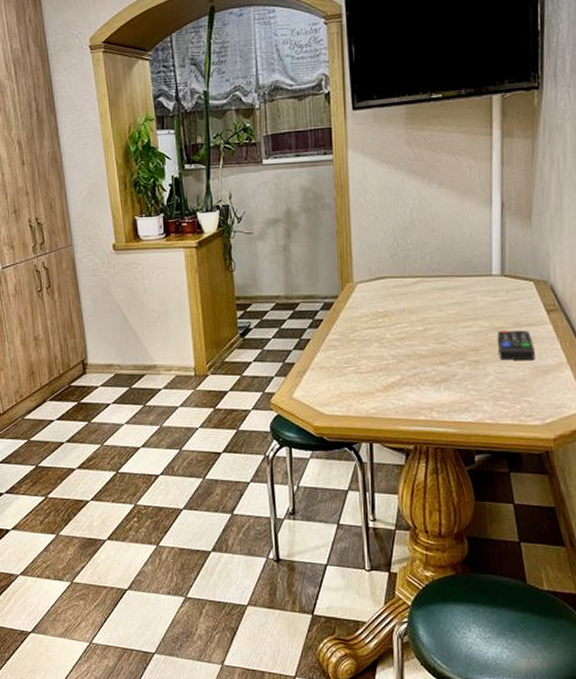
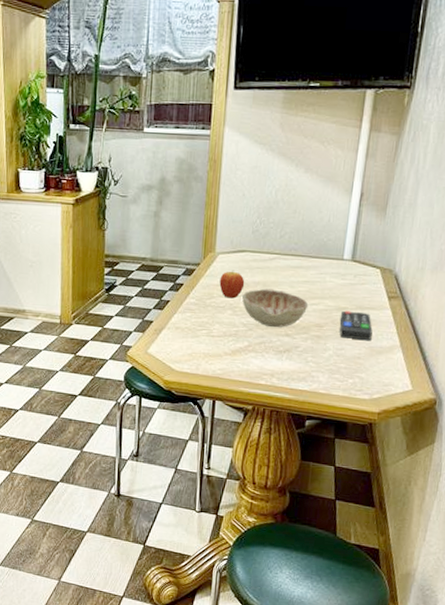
fruit: none [361,299,389,330] -> present [219,270,245,299]
decorative bowl: none [388,315,461,357] -> present [242,288,309,328]

